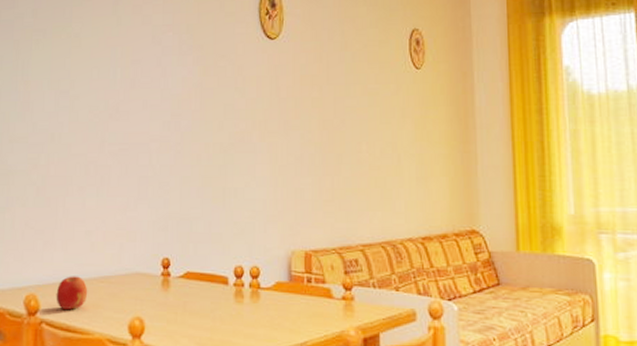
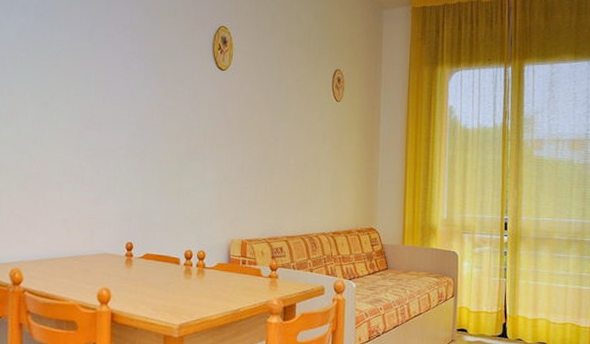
fruit: present [56,276,88,310] -> none [37,254,64,281]

